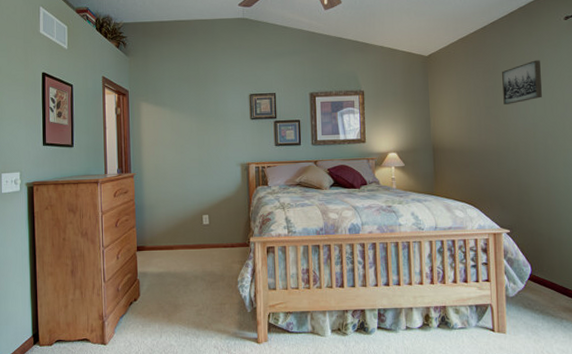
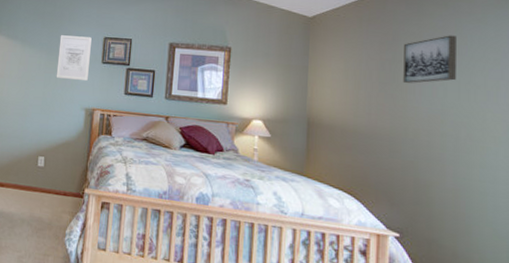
wall art: none [207,96,239,139] -> present [56,35,92,81]

